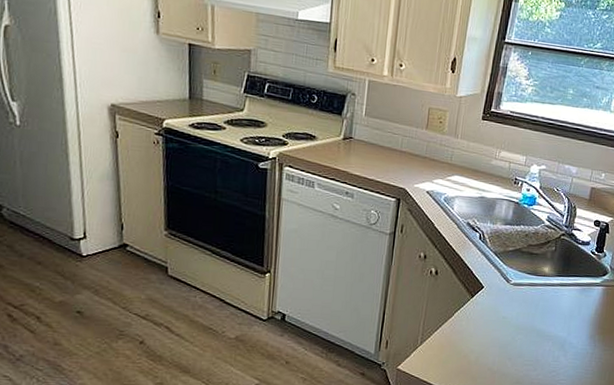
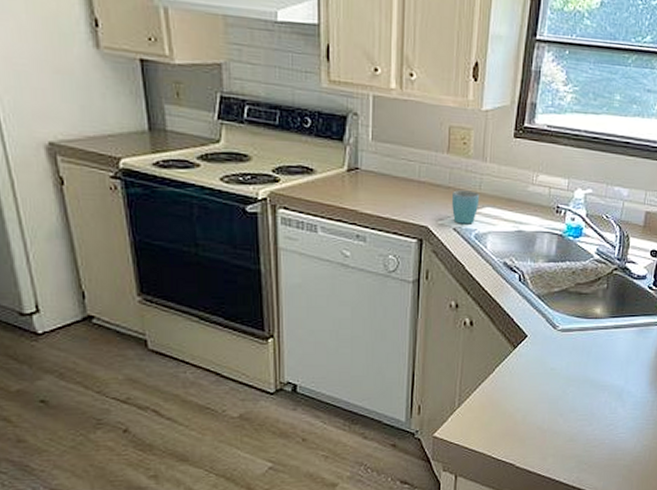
mug: none [426,160,451,189] -> present [452,190,480,224]

